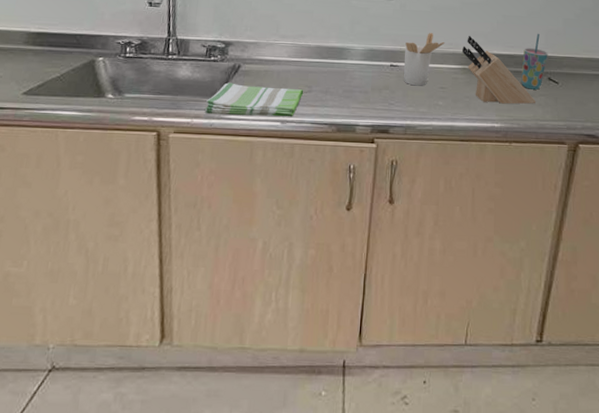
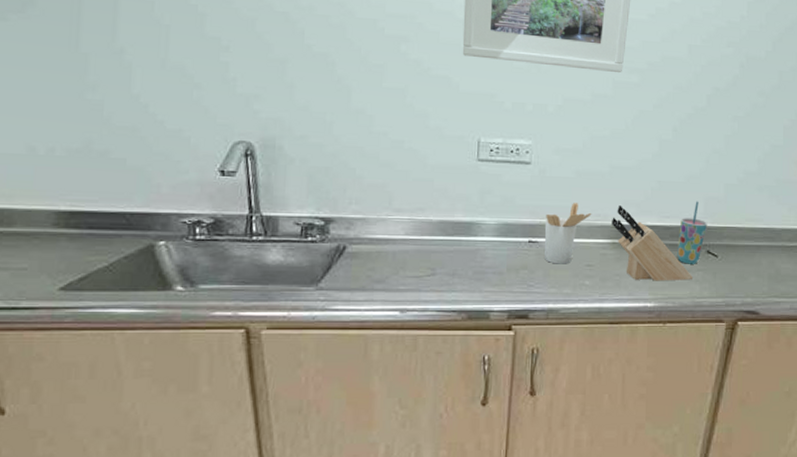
dish towel: present [204,82,304,117] -> none [304,267,426,306]

